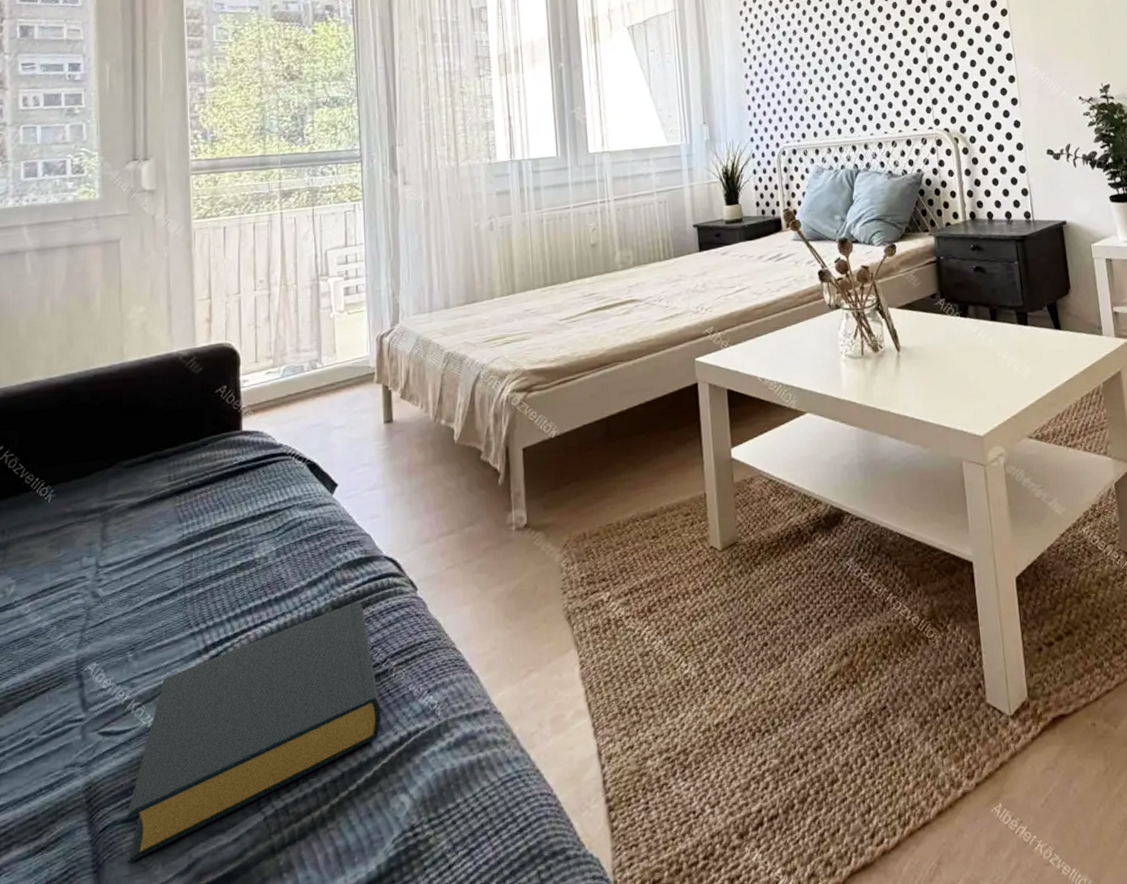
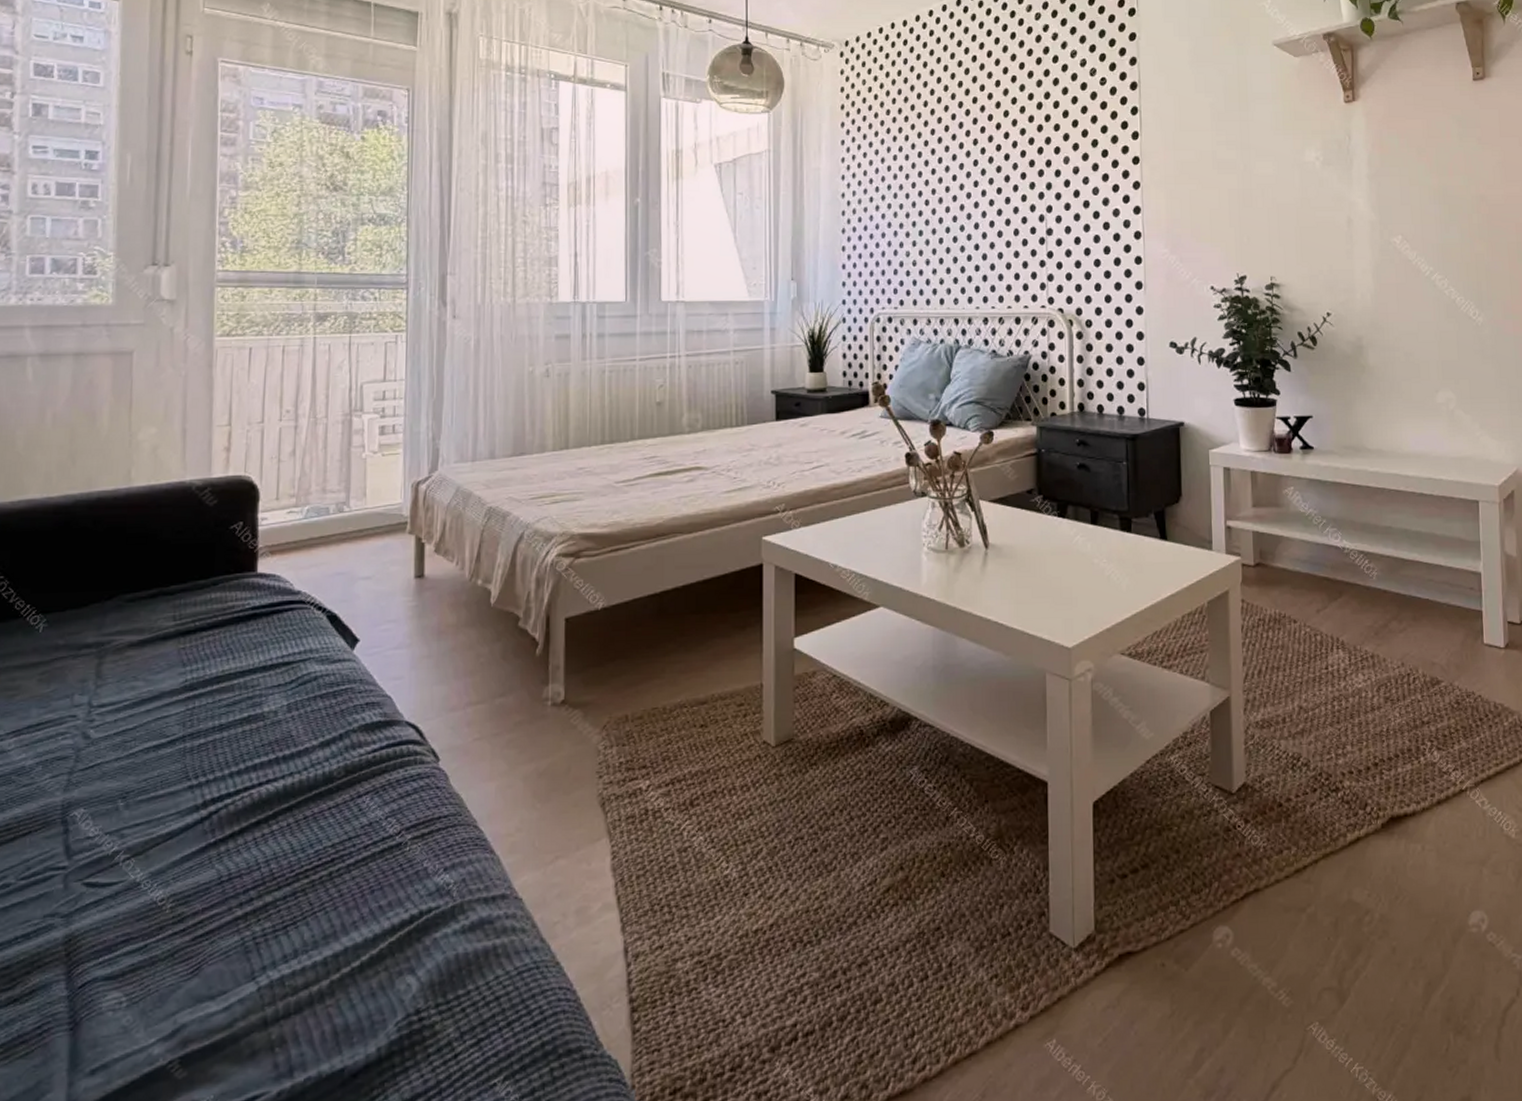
hardback book: present [127,601,382,864] -> none [107,767,392,1024]

